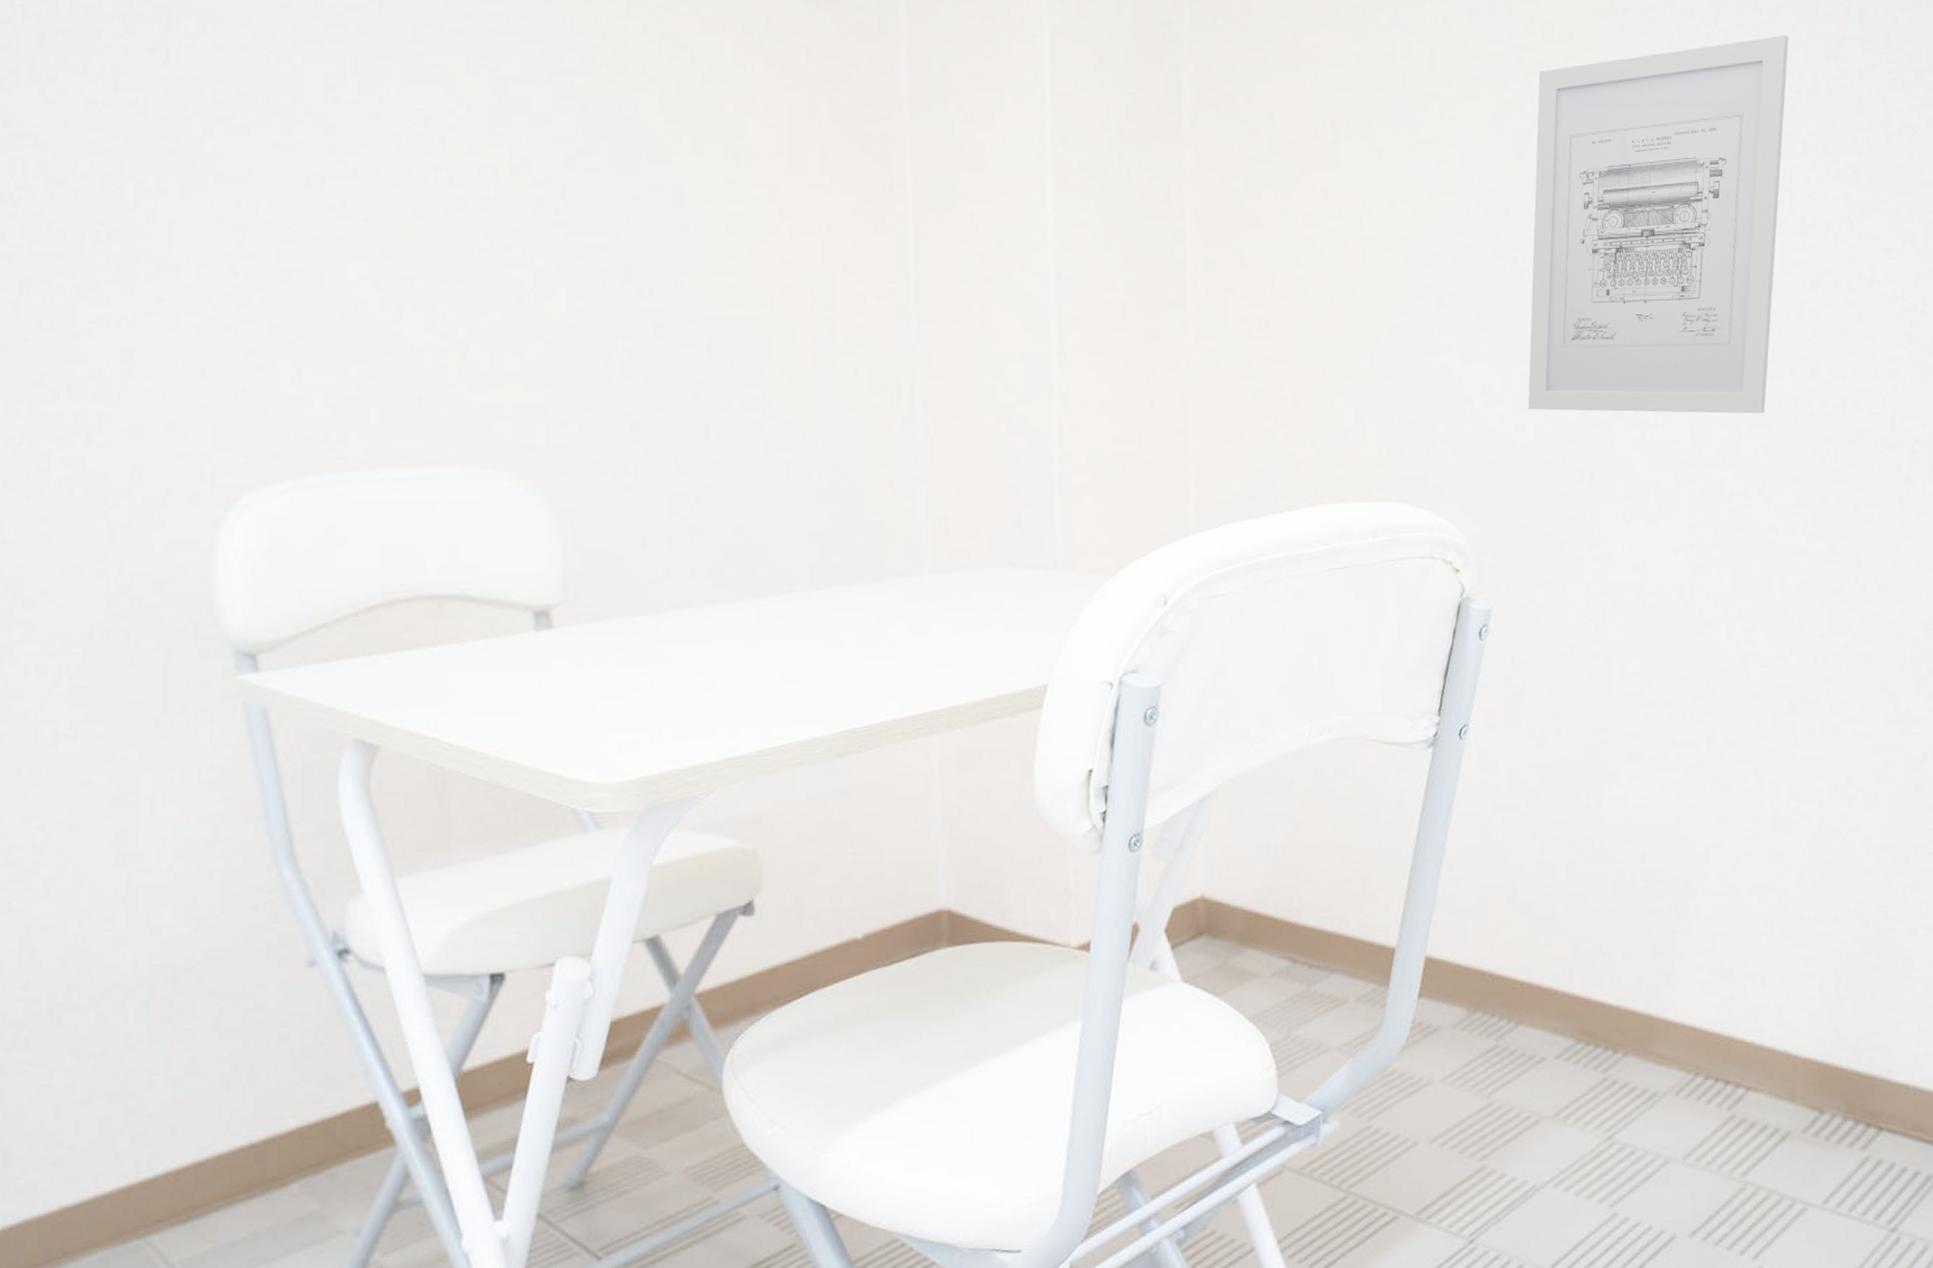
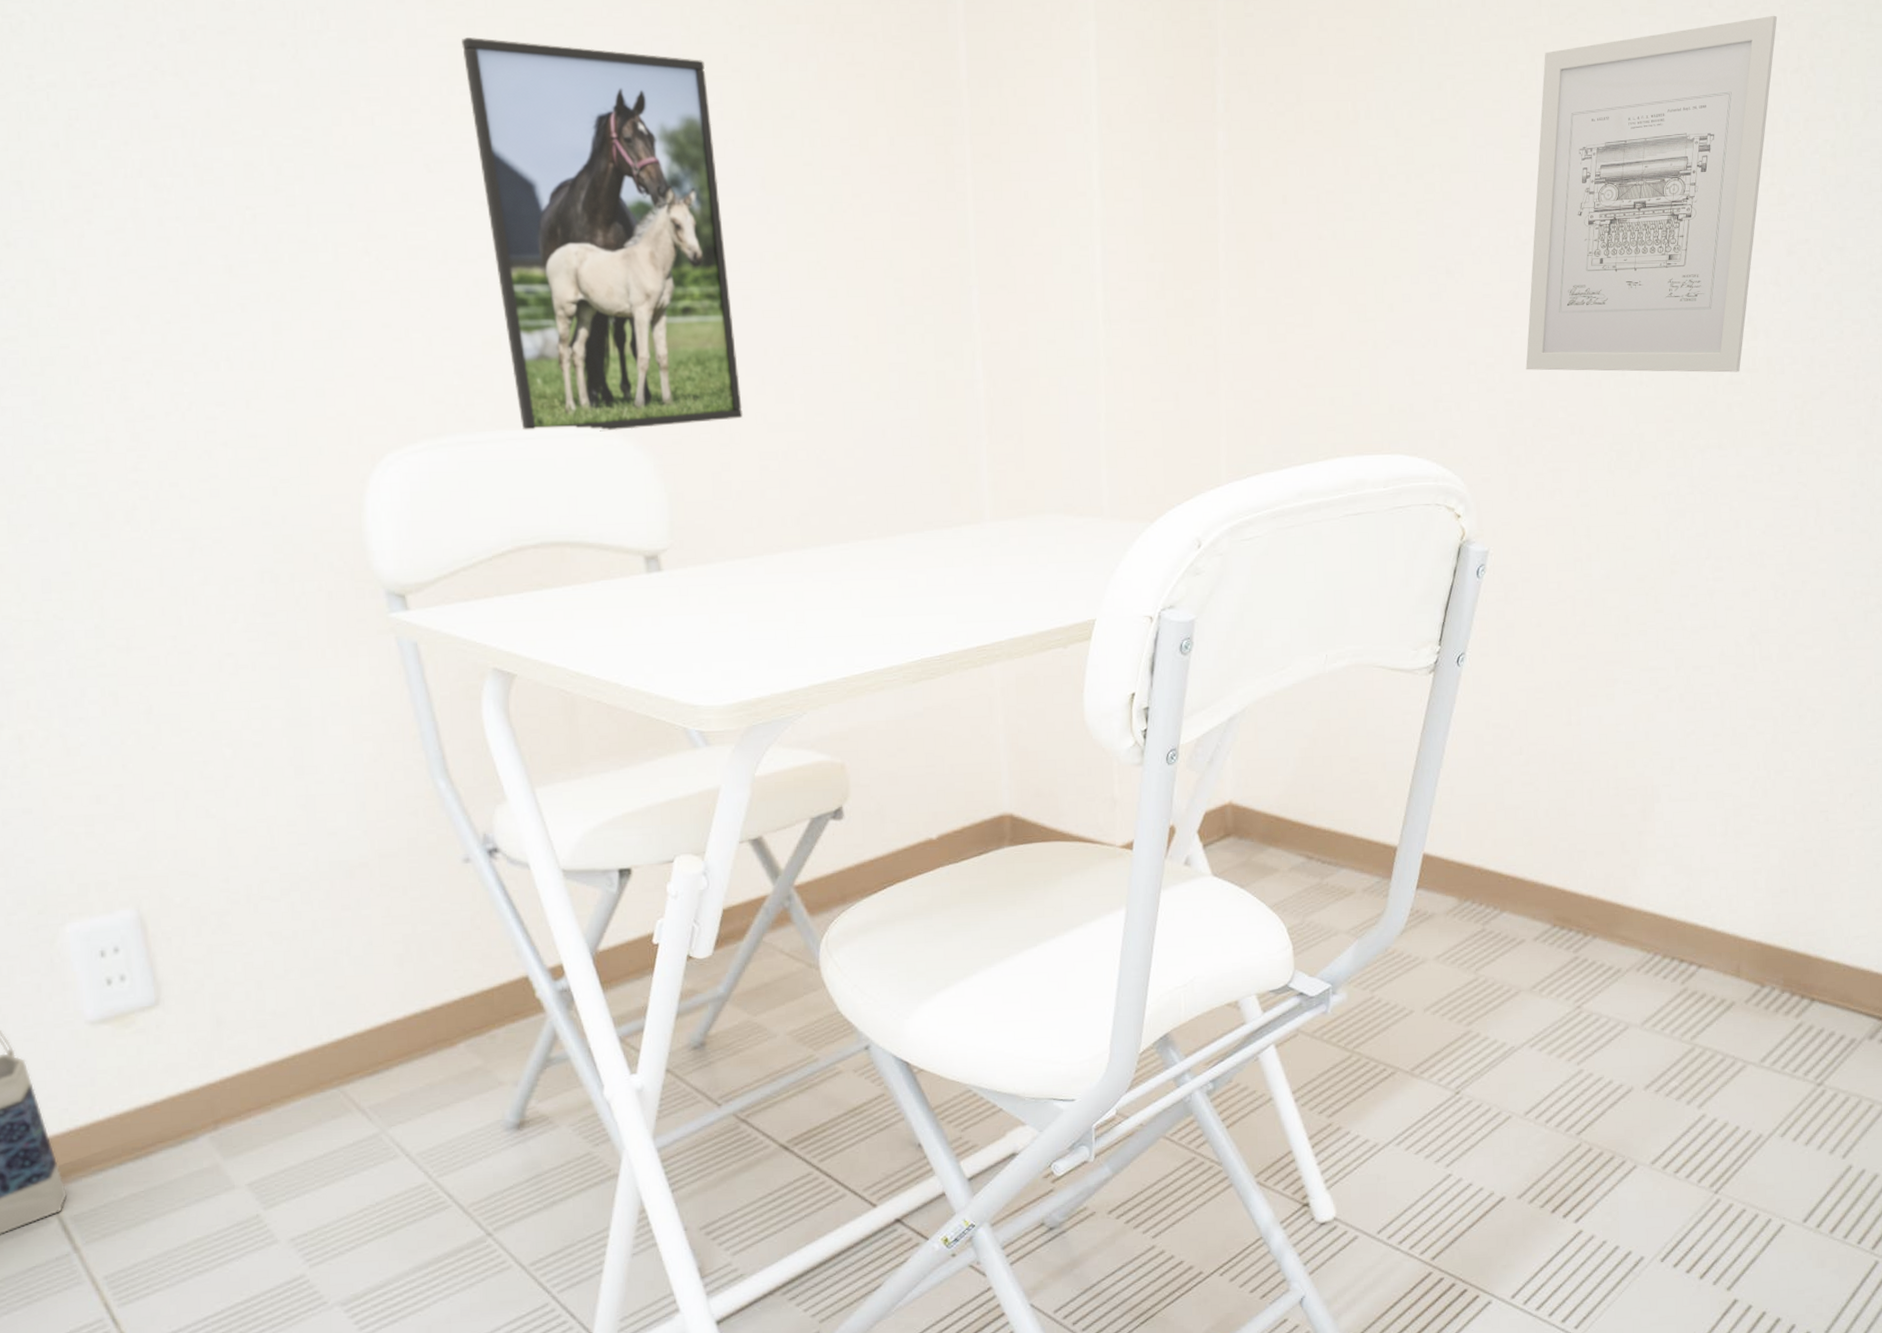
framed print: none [352,44,651,472] -> present [462,37,743,432]

